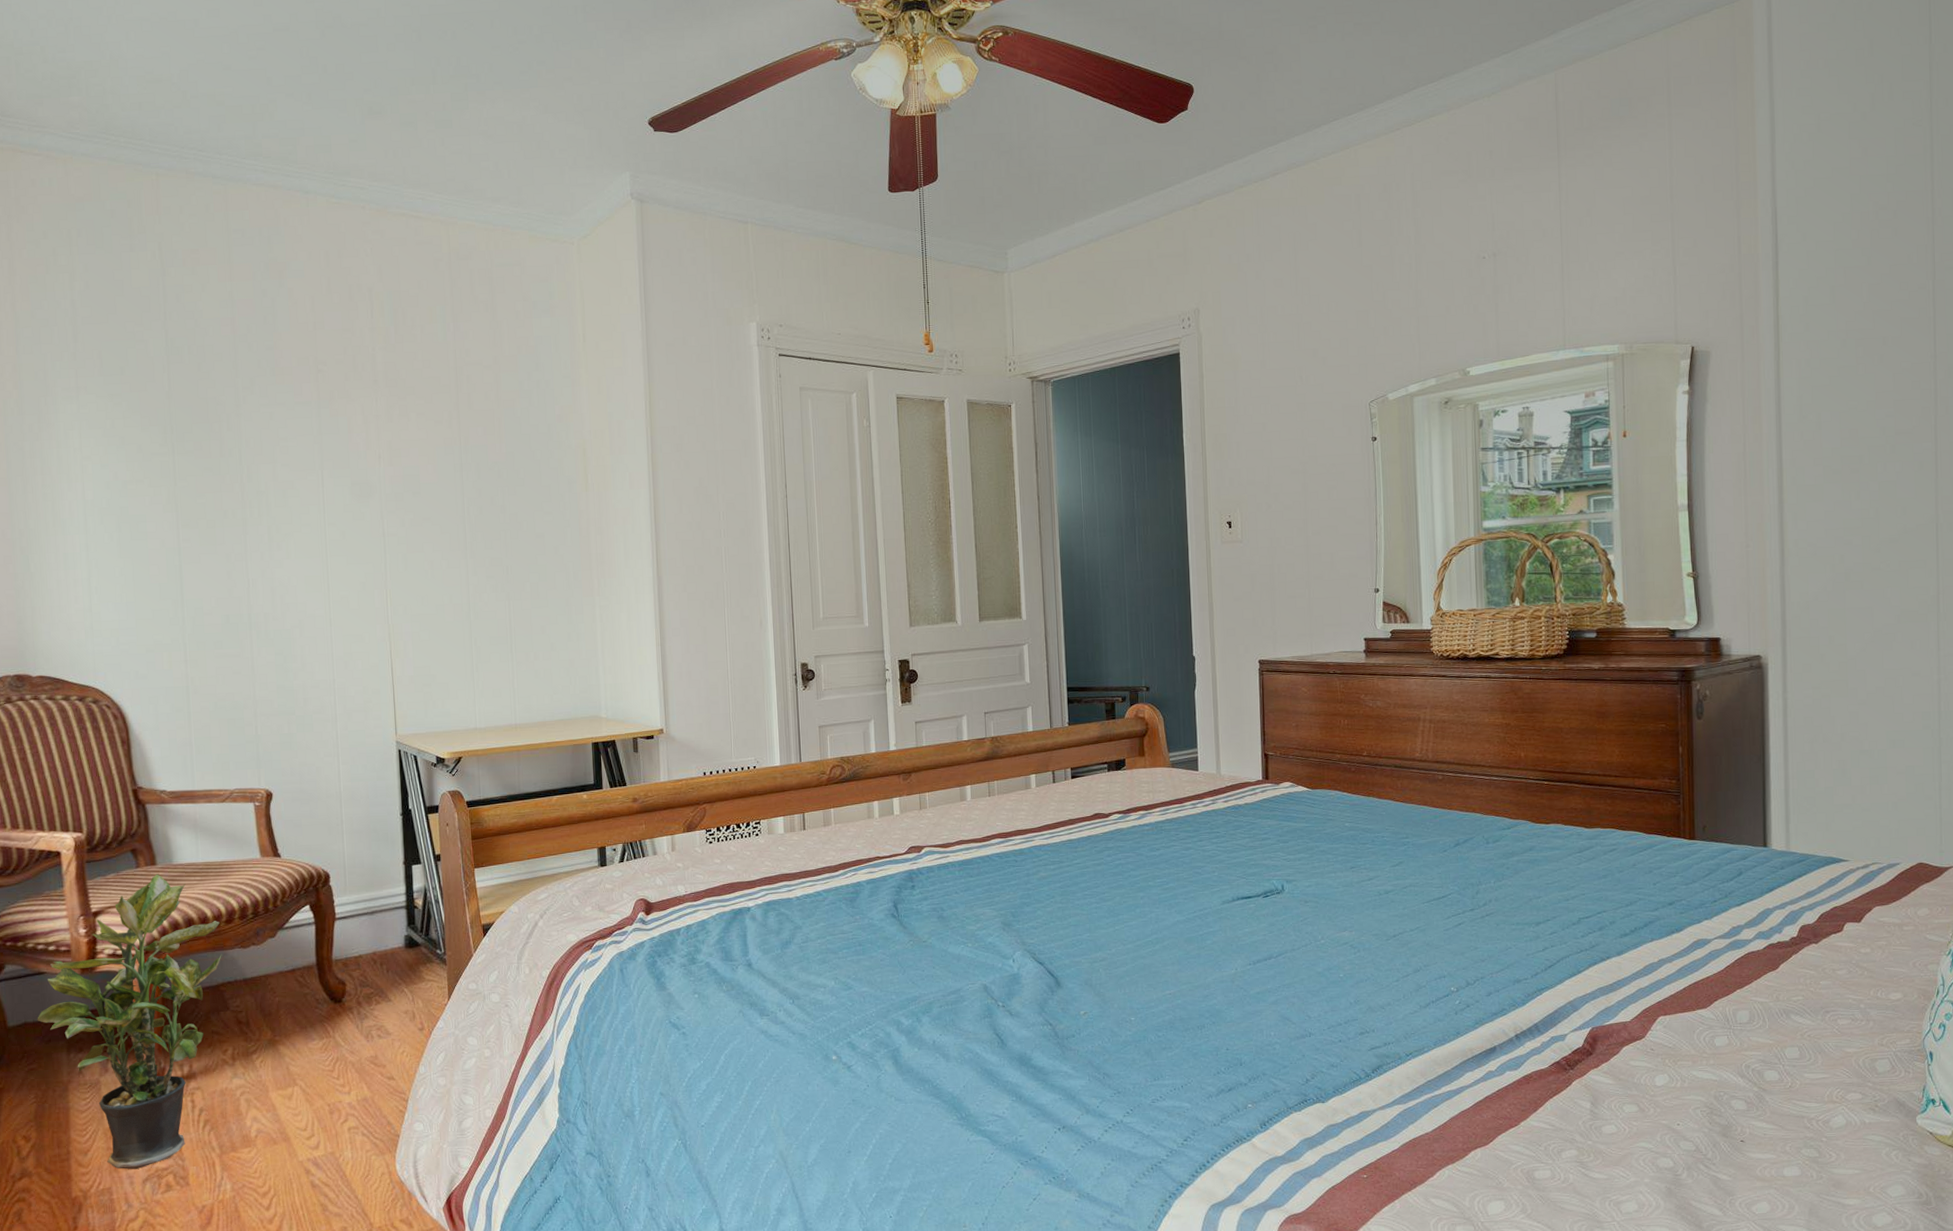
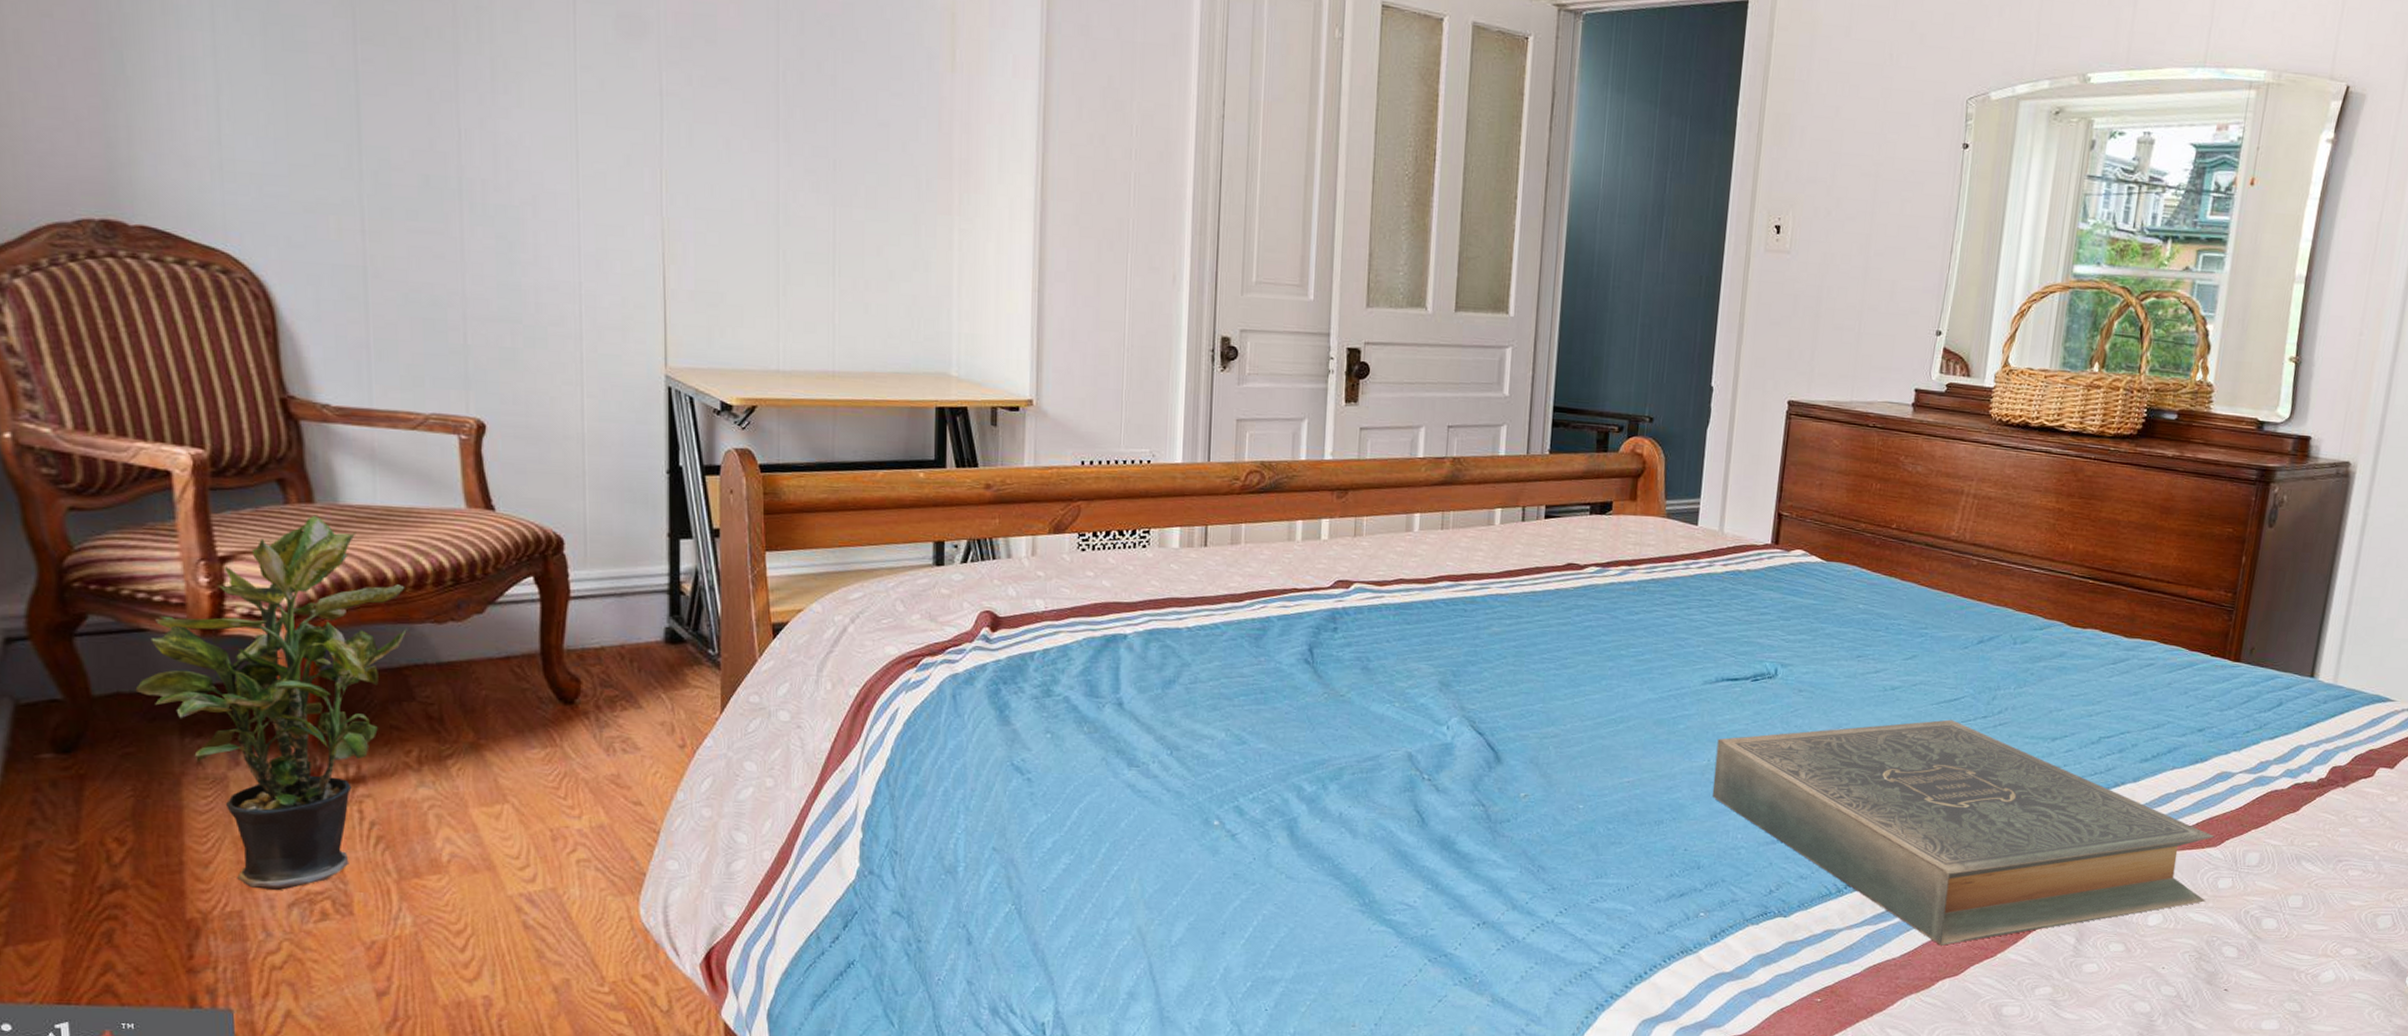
hardback book: none [1241,915,1706,1118] -> present [1712,719,2215,946]

